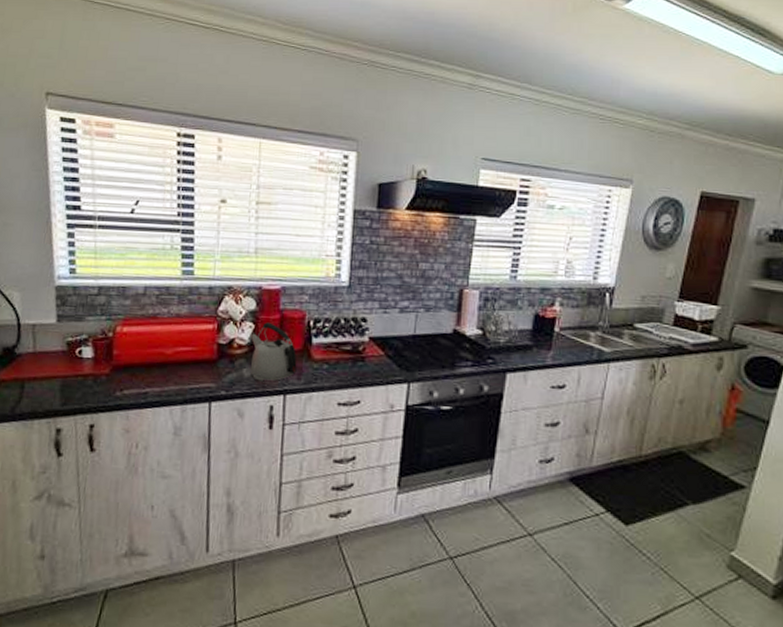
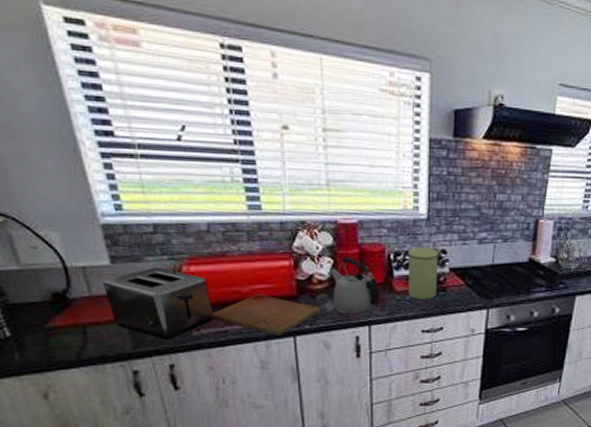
toaster: none [46,326,138,399] -> present [102,267,214,340]
cutting board: none [136,357,238,400] -> present [212,294,321,335]
canister: none [326,315,359,370] -> present [407,248,439,300]

